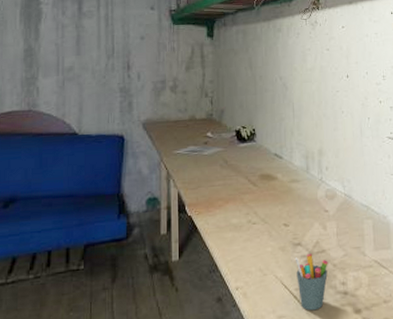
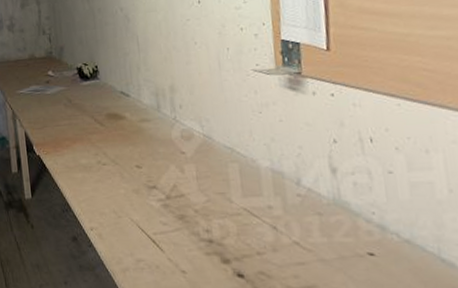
pen holder: present [294,253,328,311] -> none [150,197,189,257]

